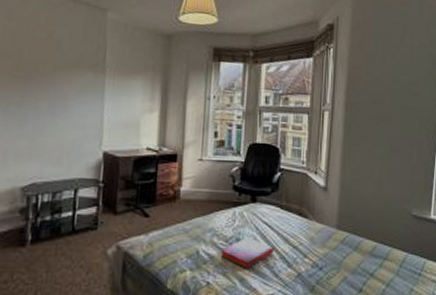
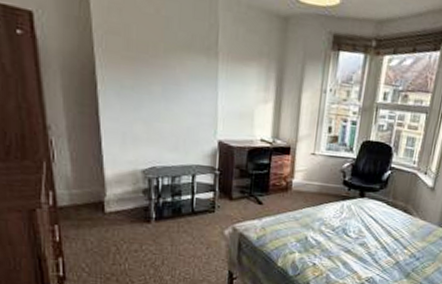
hardback book: present [221,237,275,270] -> none [327,228,377,256]

